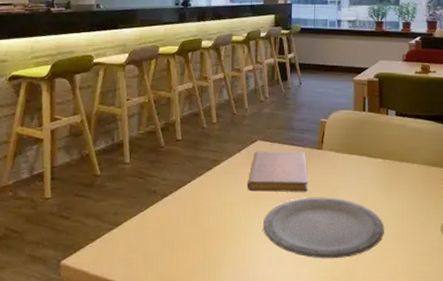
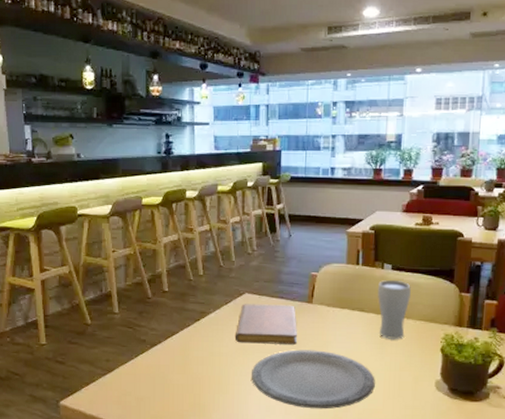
drinking glass: none [384,126,414,184] -> present [378,280,411,339]

